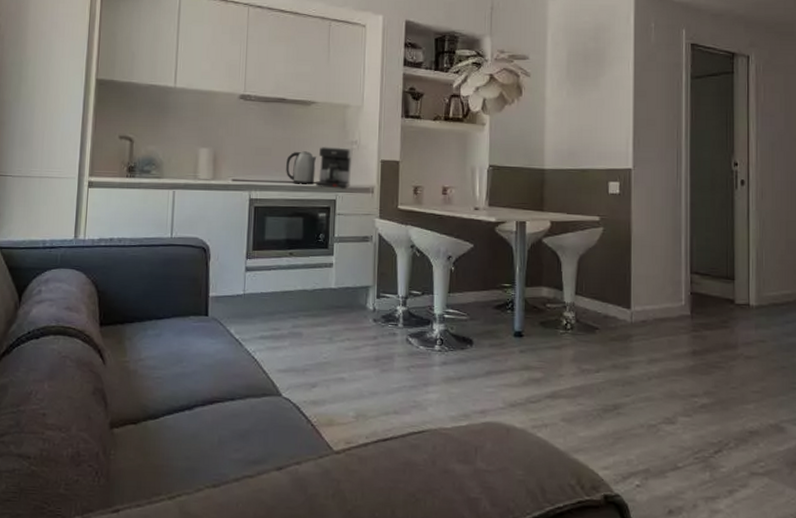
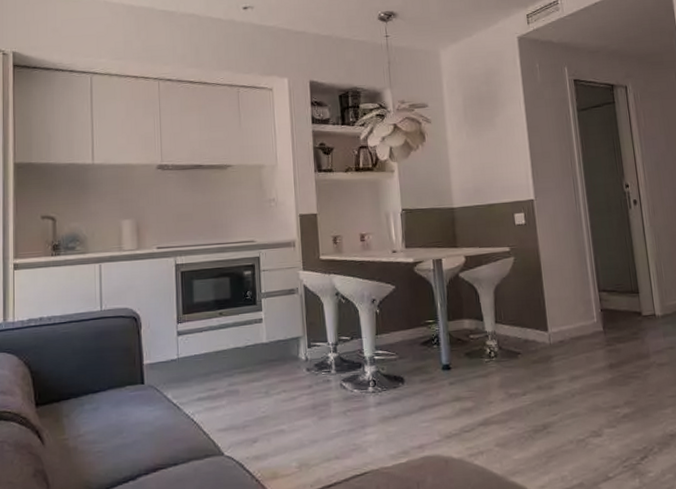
kettle: present [286,151,317,186] -> none [208,213,238,246]
coffee maker: present [316,146,353,189] -> none [238,206,272,247]

